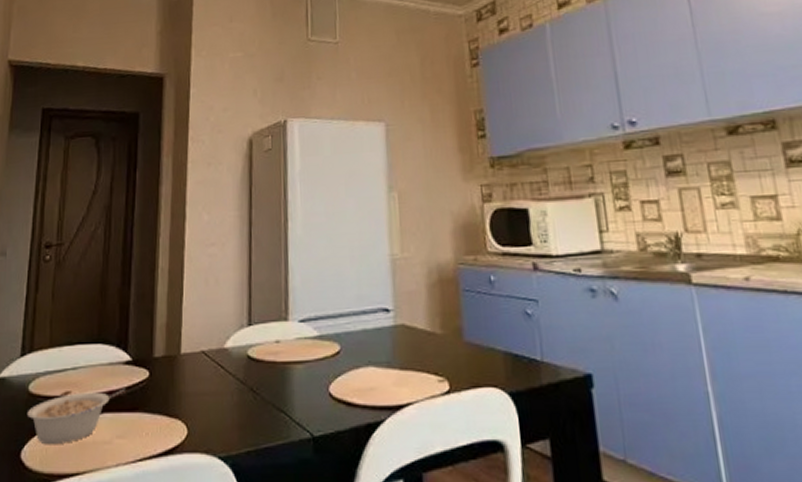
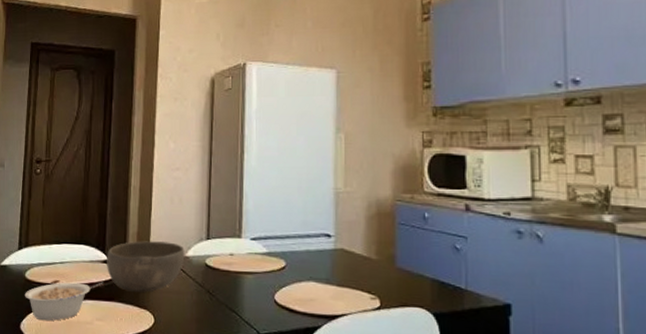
bowl: none [130,332,223,399] -> present [107,241,185,293]

